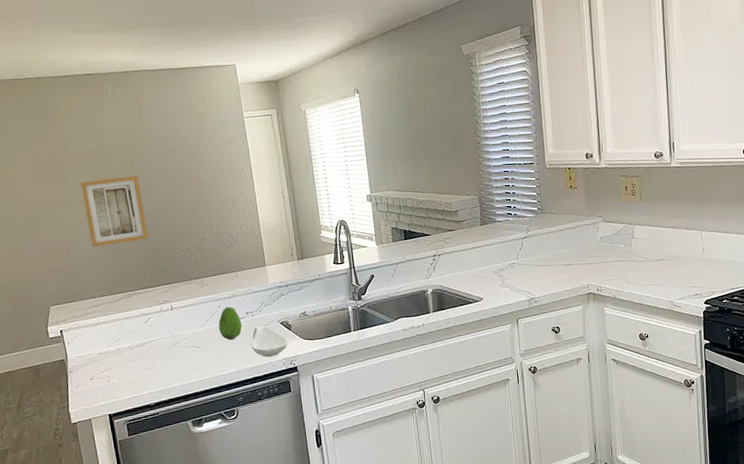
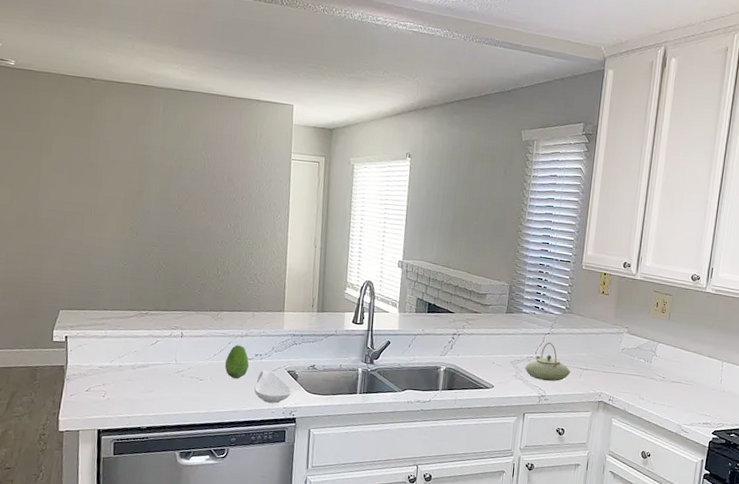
wall art: present [80,176,148,248] -> none [113,191,174,262]
teapot: none [509,245,555,284] -> present [525,342,571,382]

